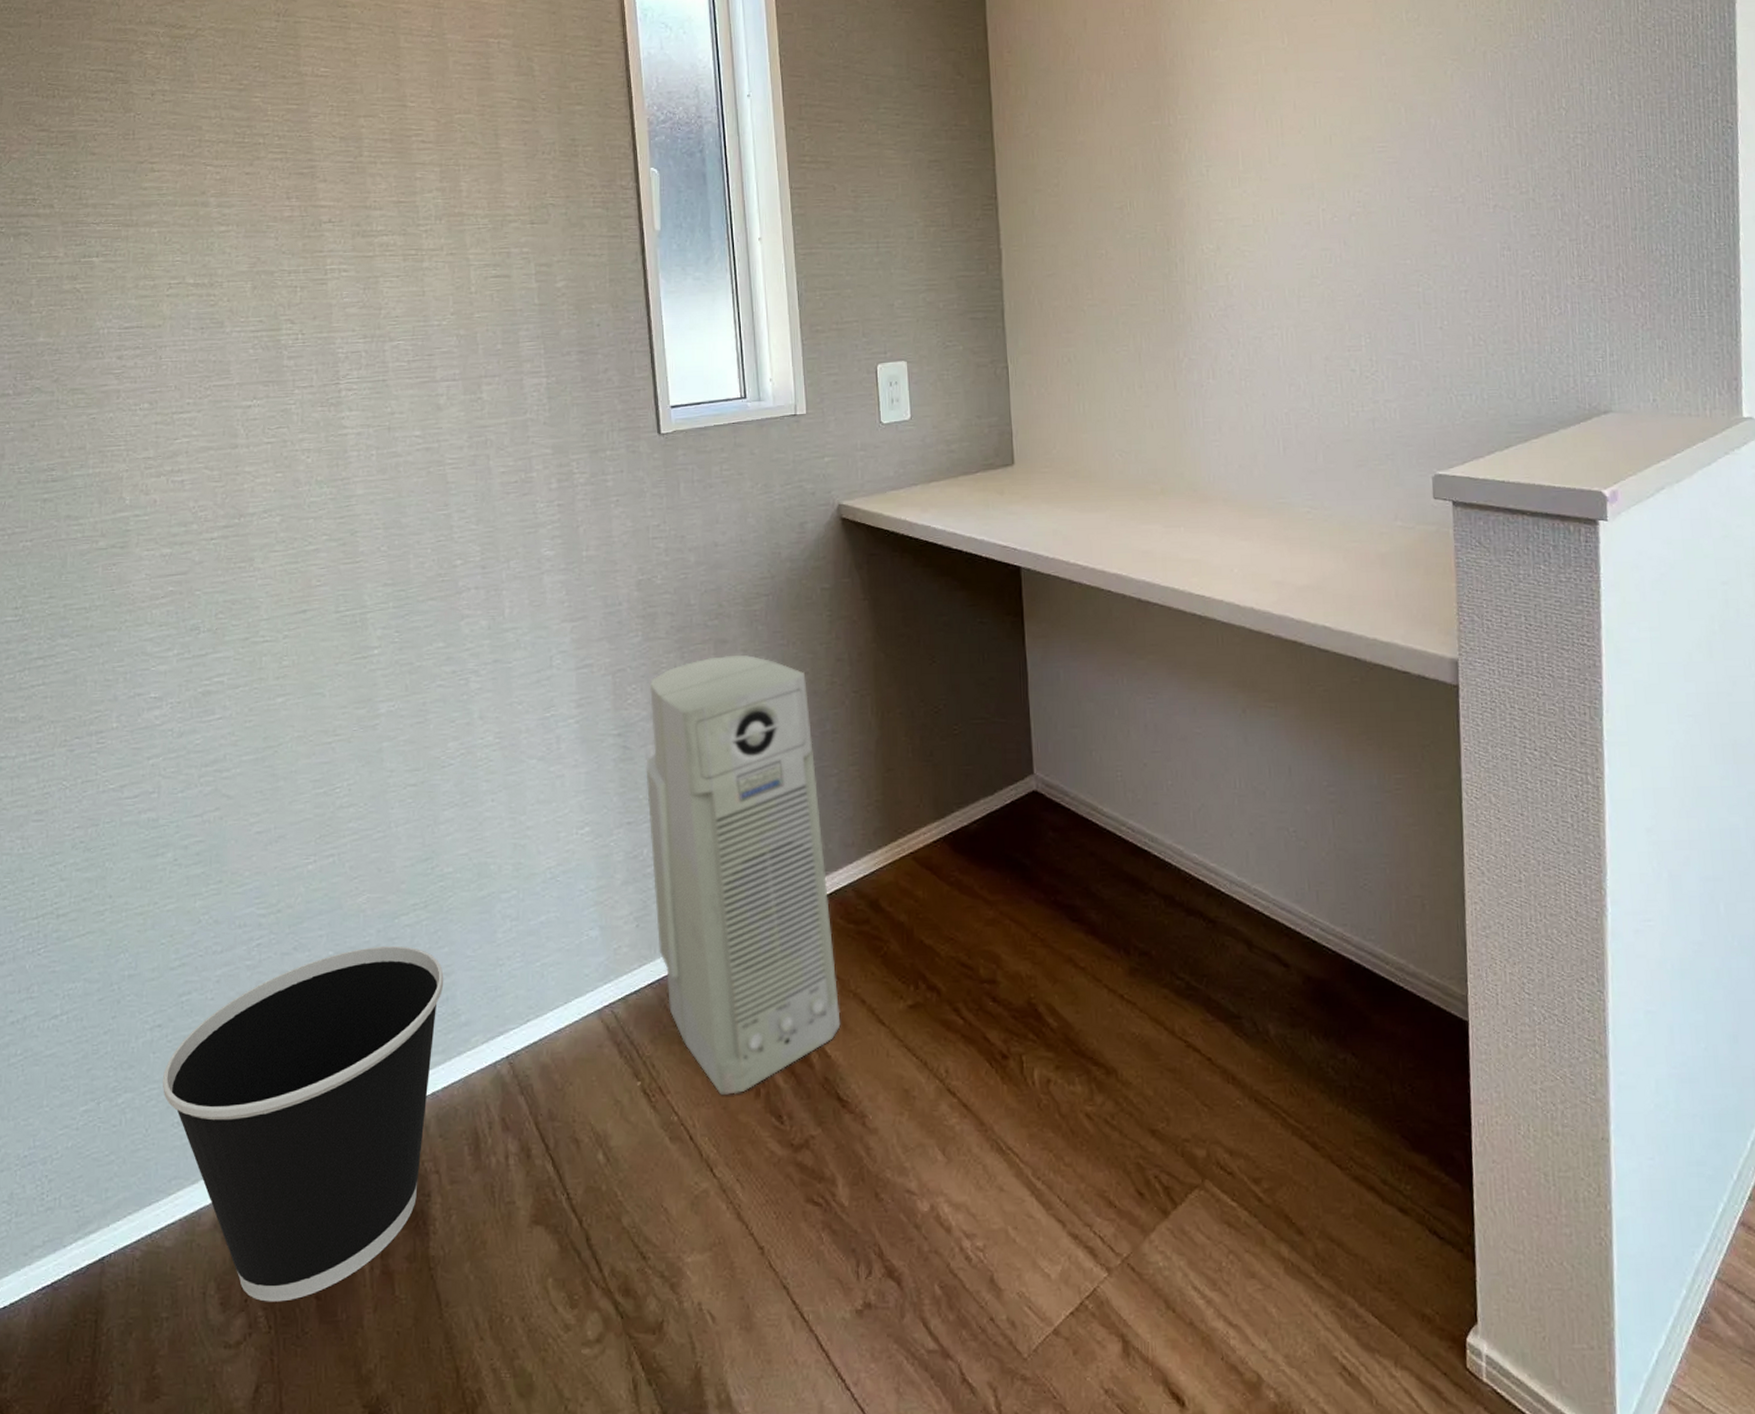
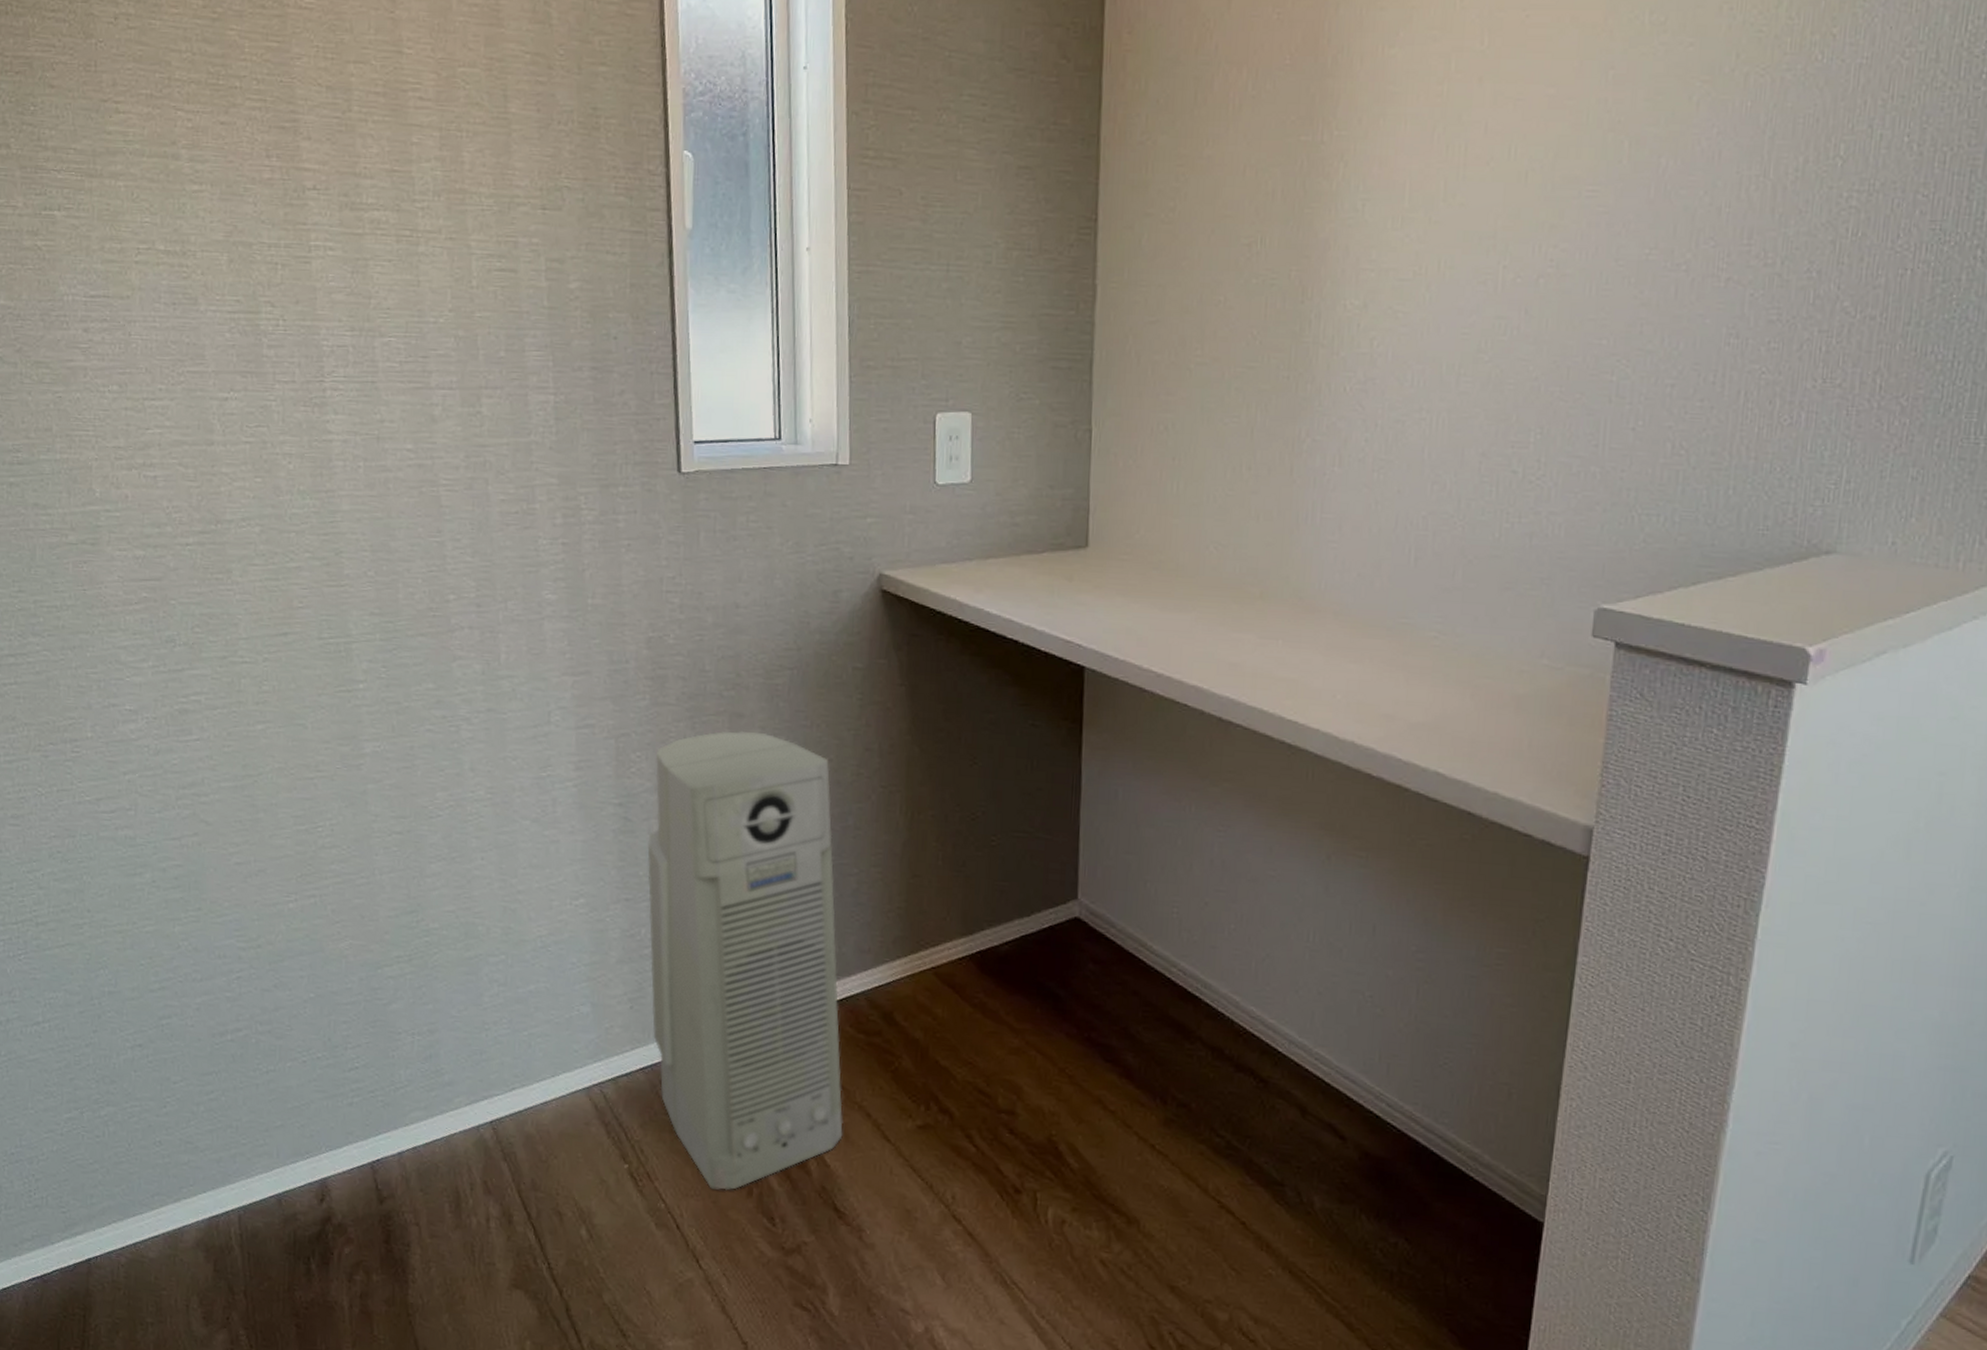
wastebasket: present [162,946,444,1302] -> none [143,994,428,1325]

